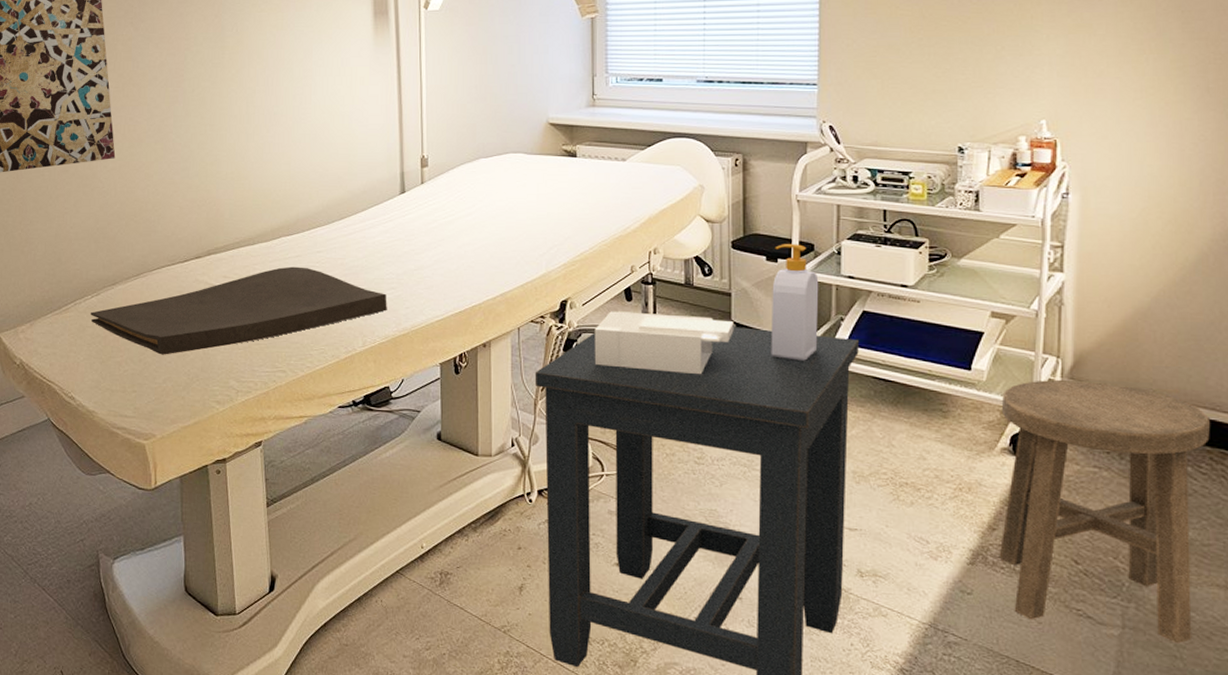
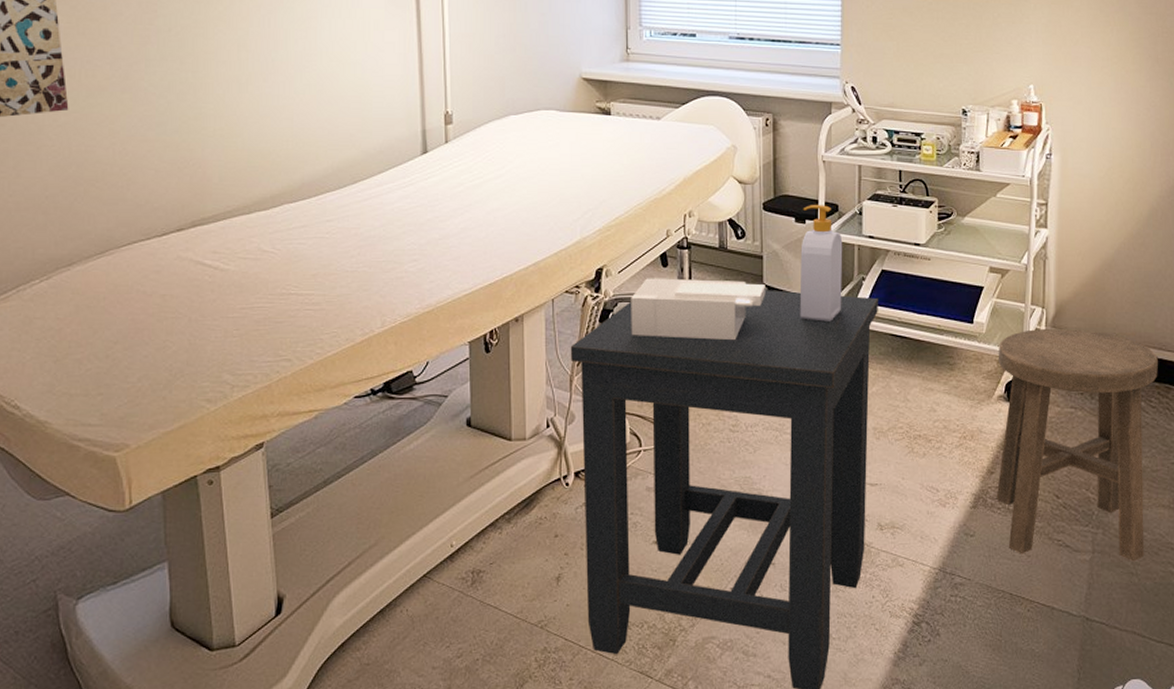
hand towel: present [91,266,387,355] -> none [39,238,409,348]

